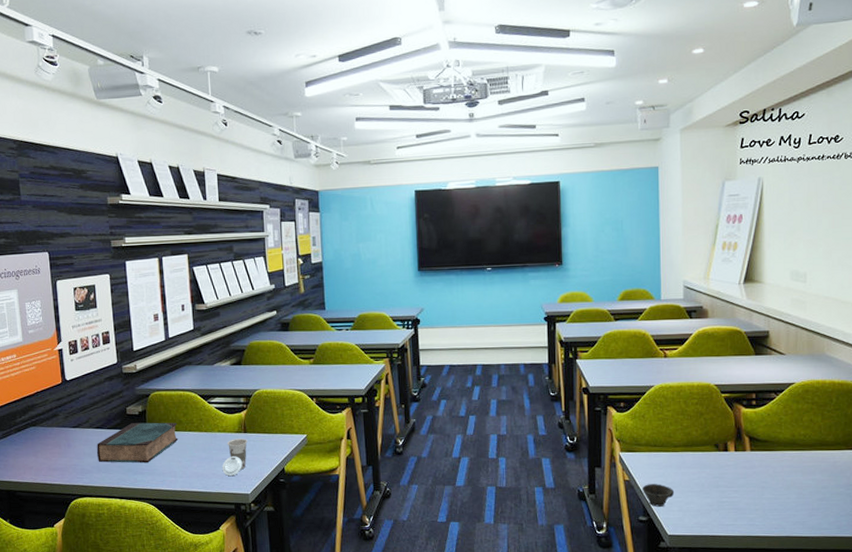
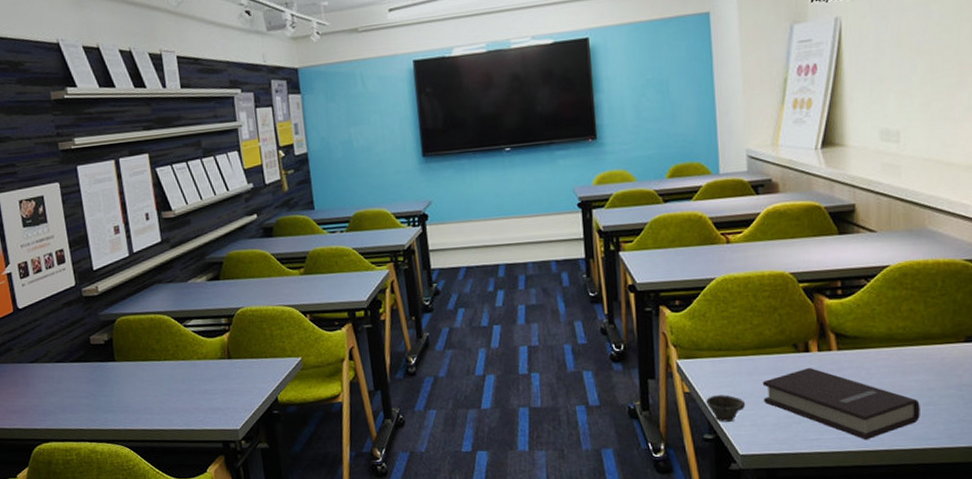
book: present [97,422,179,463] -> none [58,351,153,402]
cup: present [222,438,247,477] -> none [204,365,233,411]
book: none [688,465,815,528] -> present [762,368,920,440]

